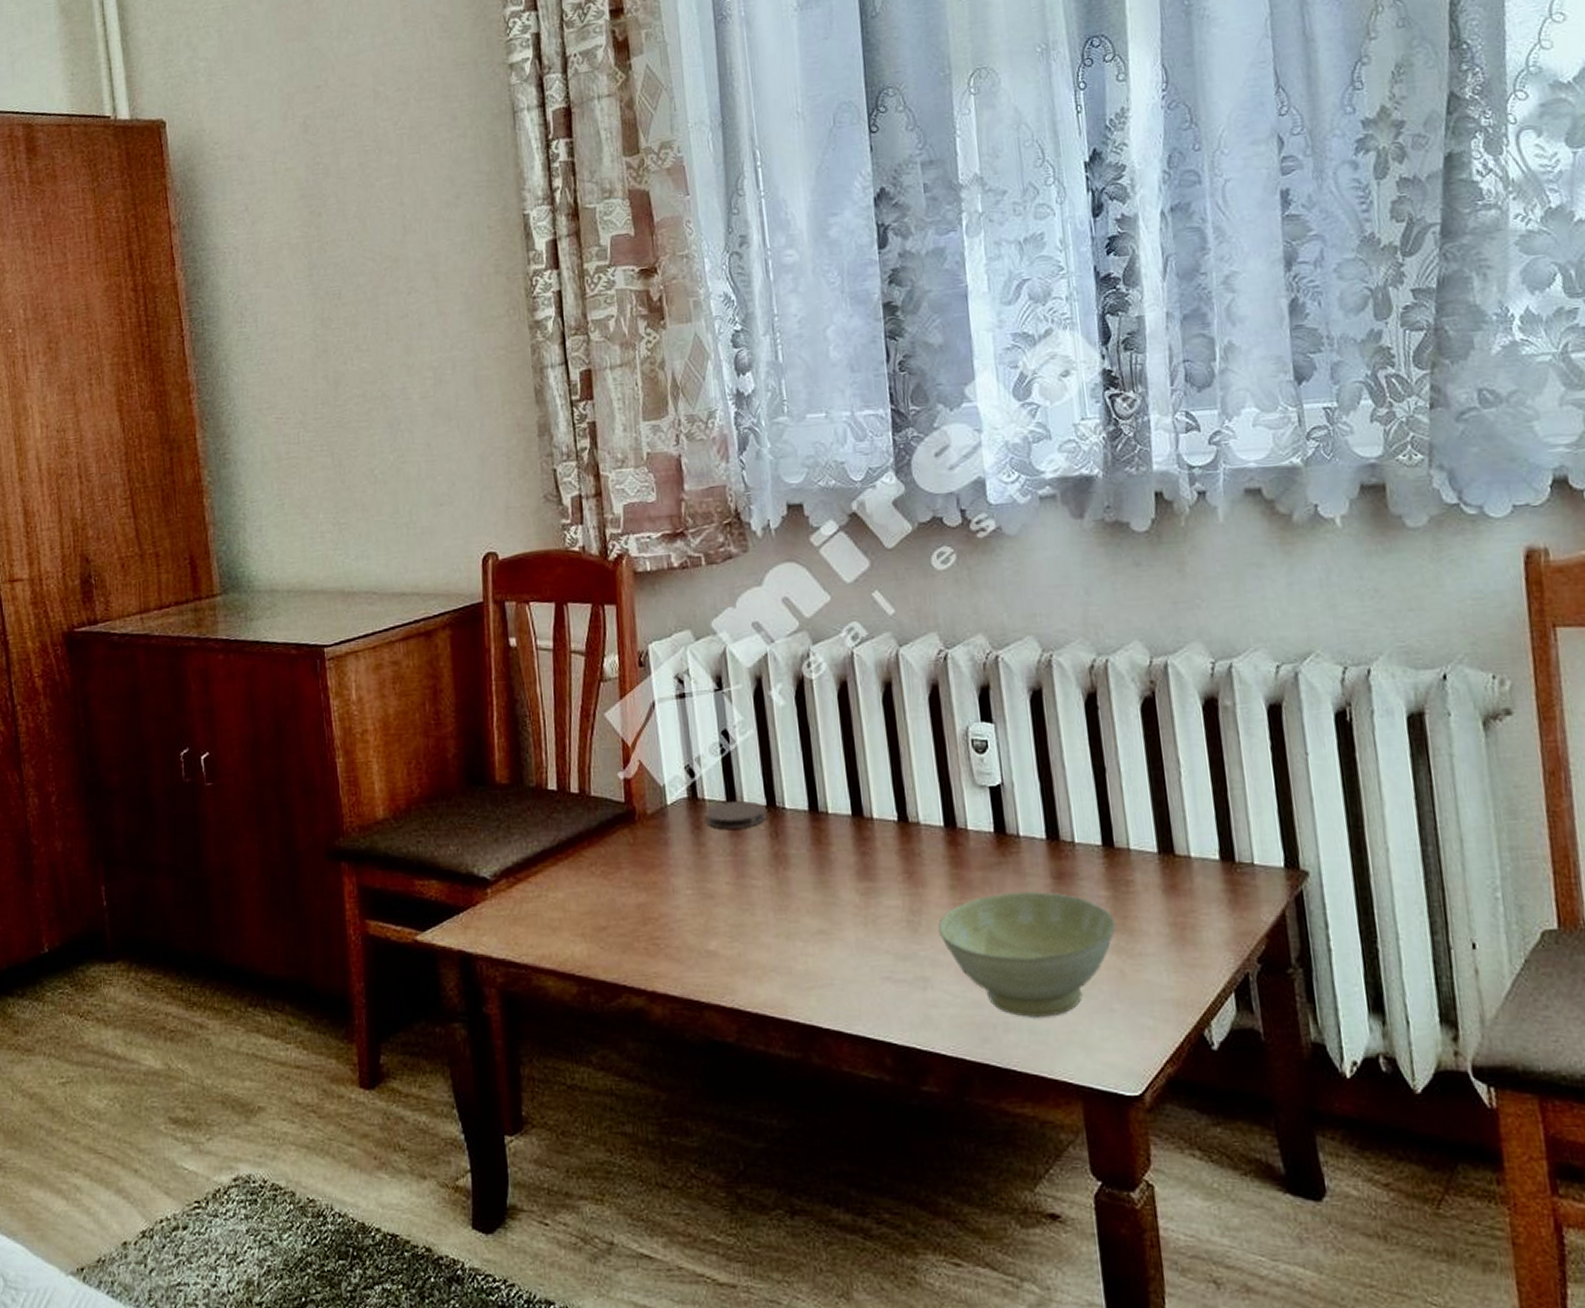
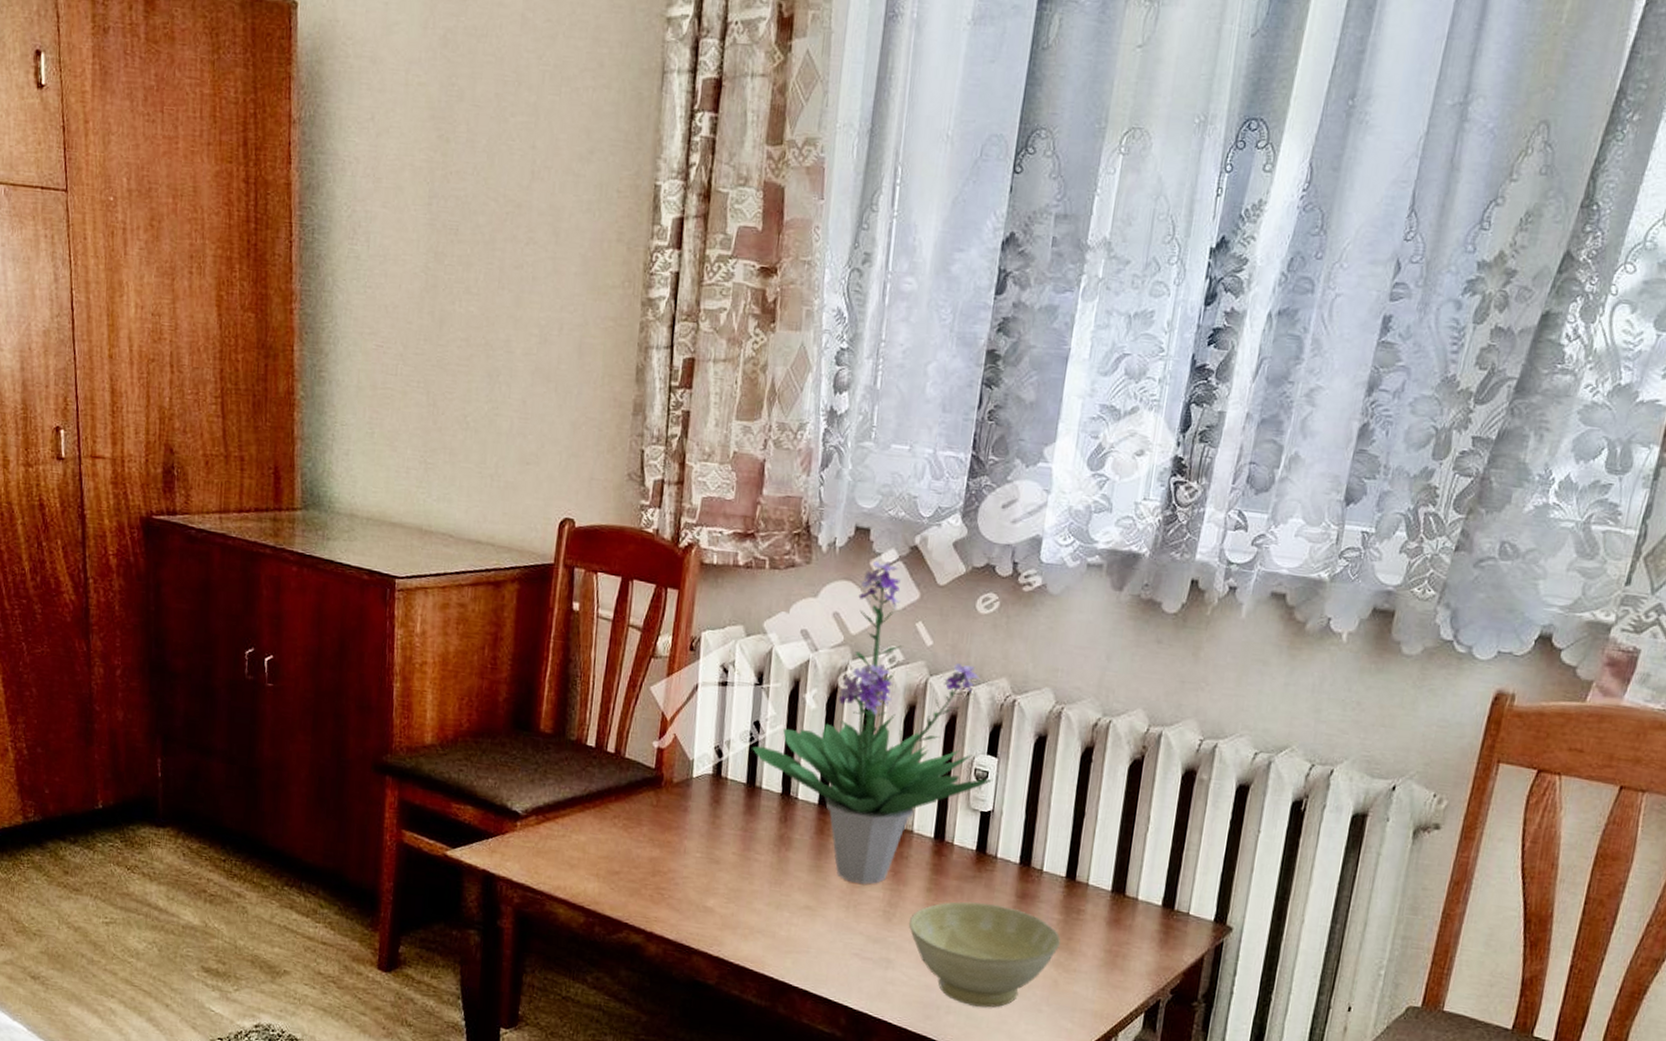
coaster: present [706,801,767,829] -> none [726,784,781,810]
potted plant: none [725,534,995,895] -> present [752,560,994,885]

